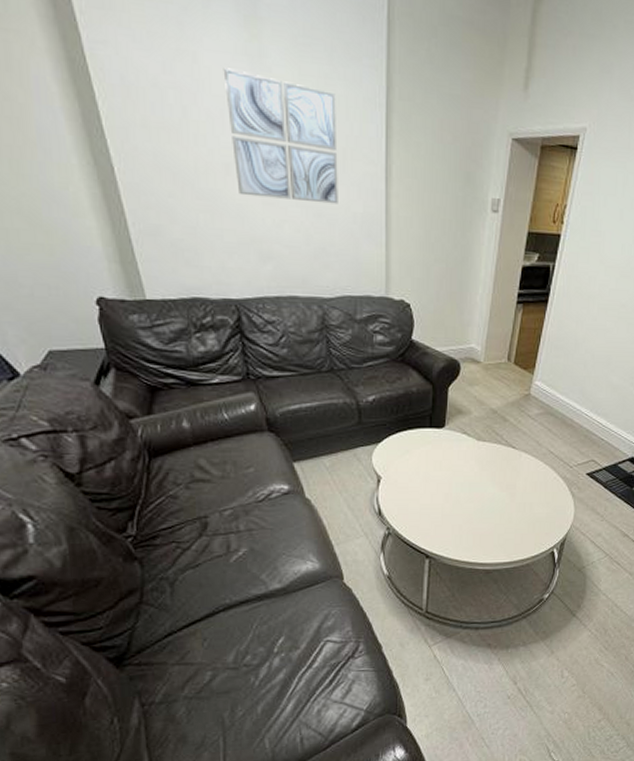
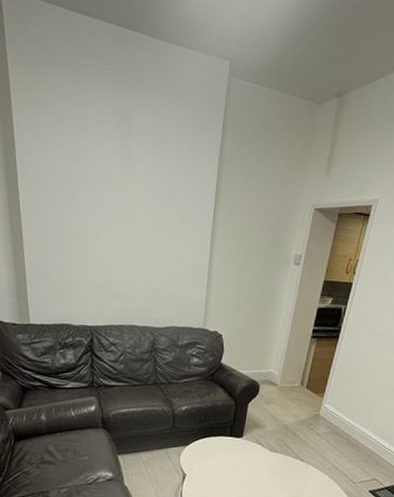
wall art: present [223,67,338,204] -> none [102,165,180,258]

